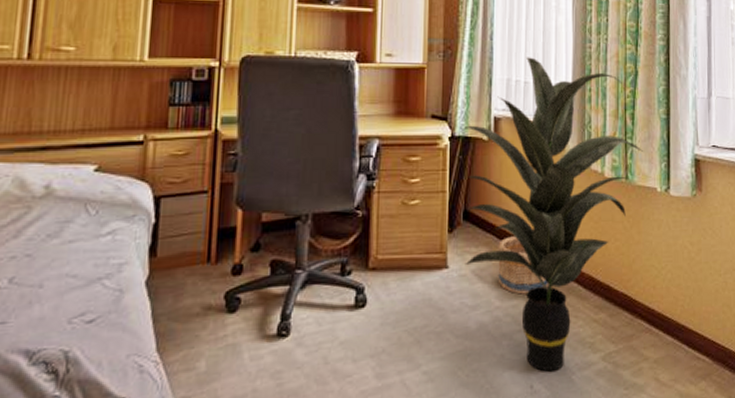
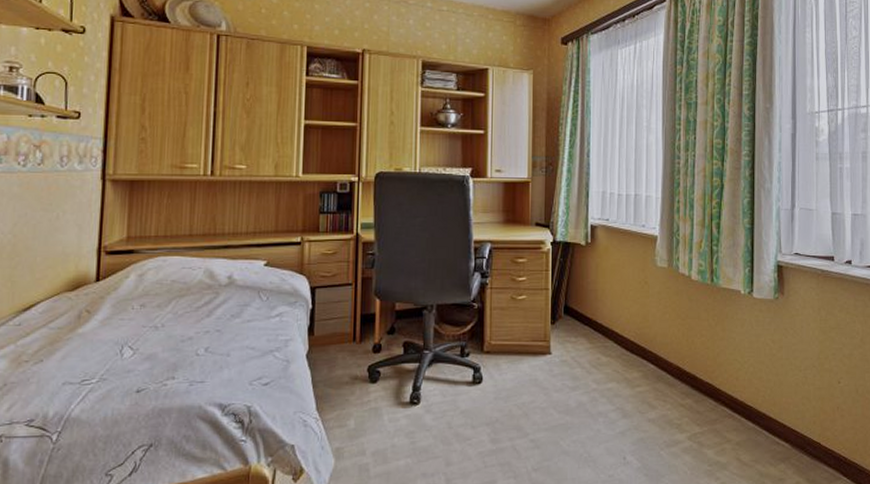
indoor plant: present [464,57,644,372] -> none [564,172,729,446]
basket: present [498,236,549,295] -> none [594,329,640,379]

